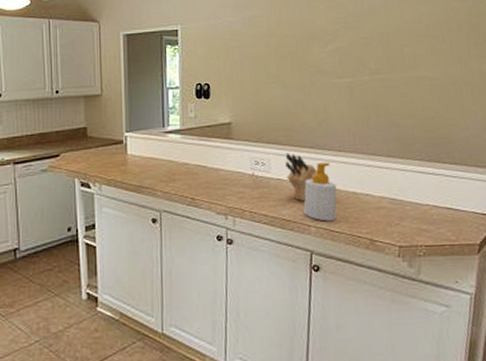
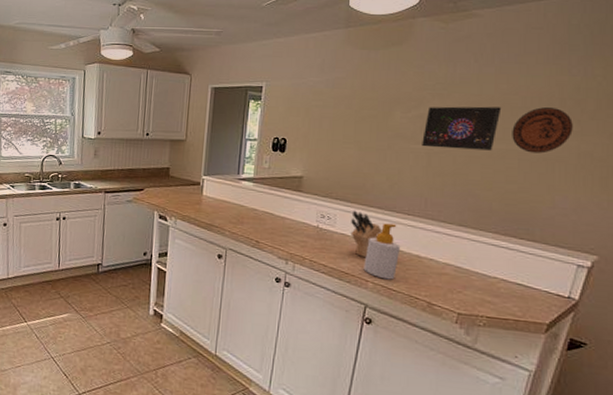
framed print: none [342,35,409,81] -> present [422,106,502,151]
decorative plate: none [421,33,473,78] -> present [512,107,573,154]

